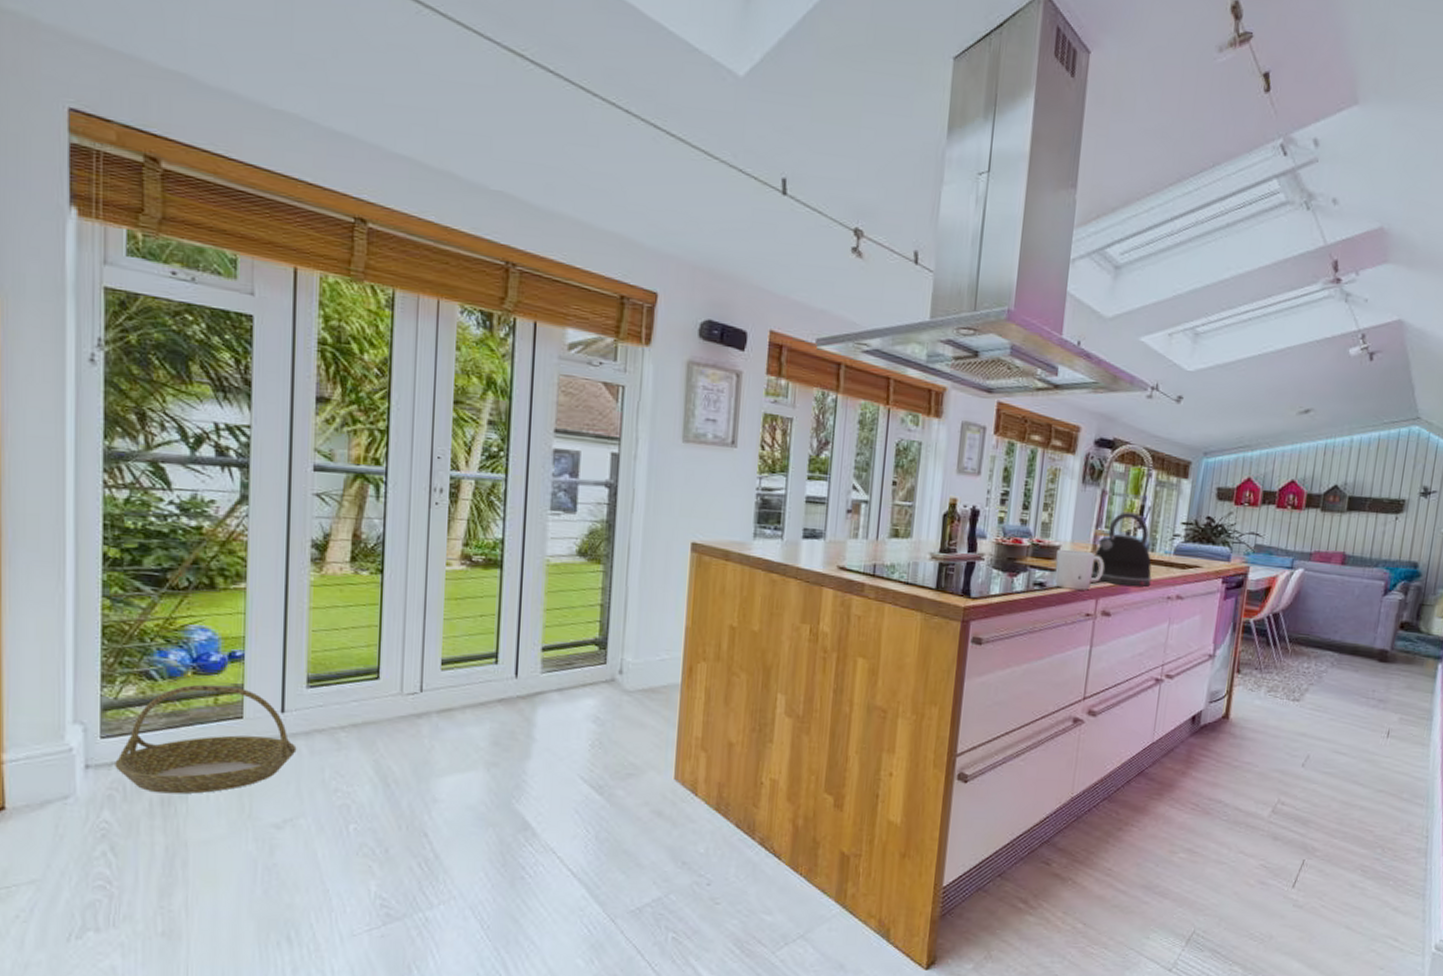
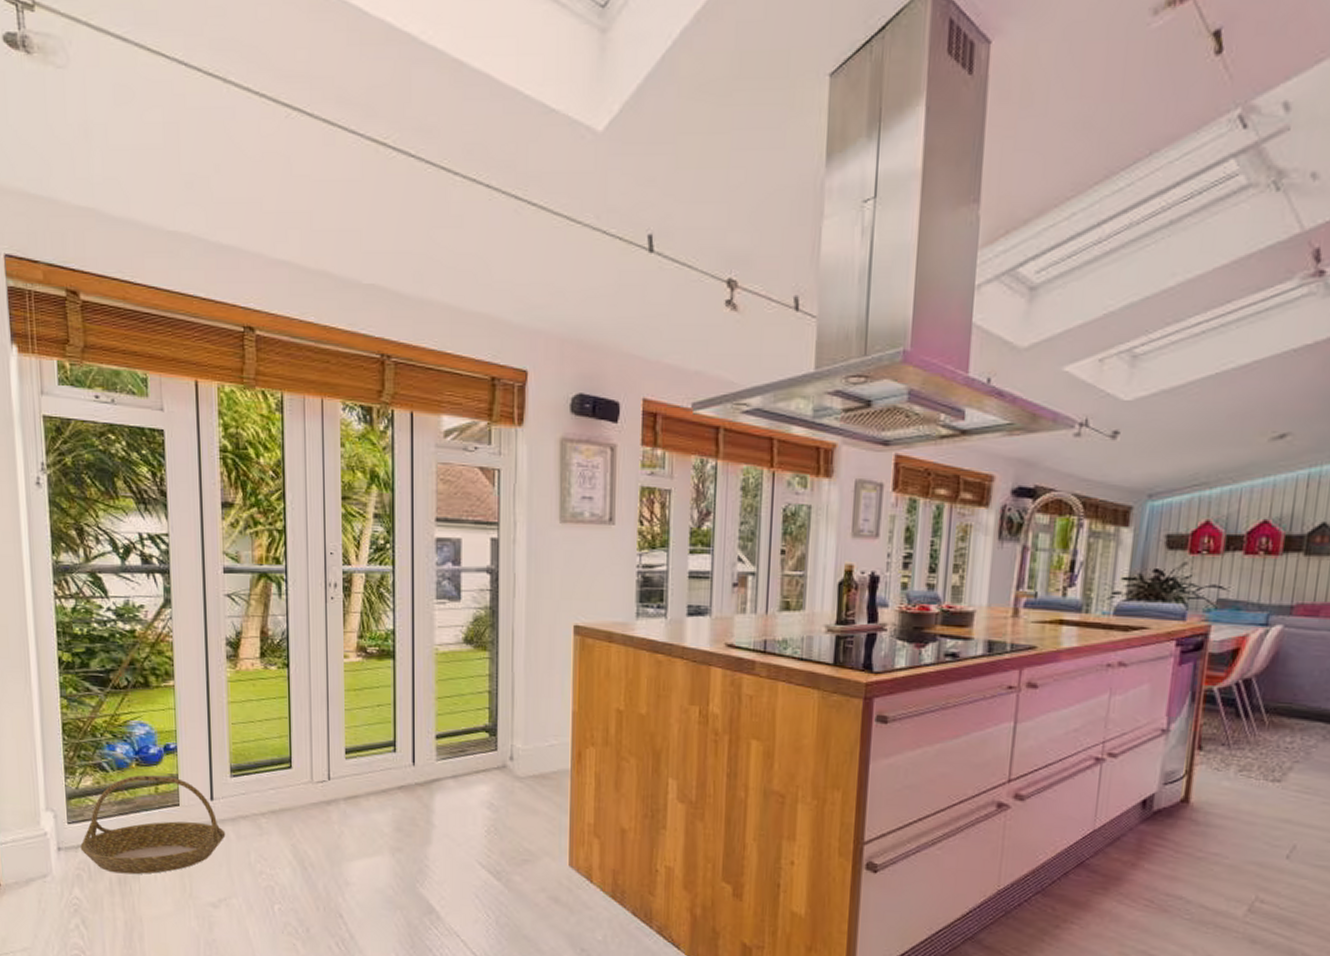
mug: present [1054,549,1105,590] -> none [969,614,1029,660]
kettle: present [1090,511,1153,587] -> none [1012,569,1088,654]

